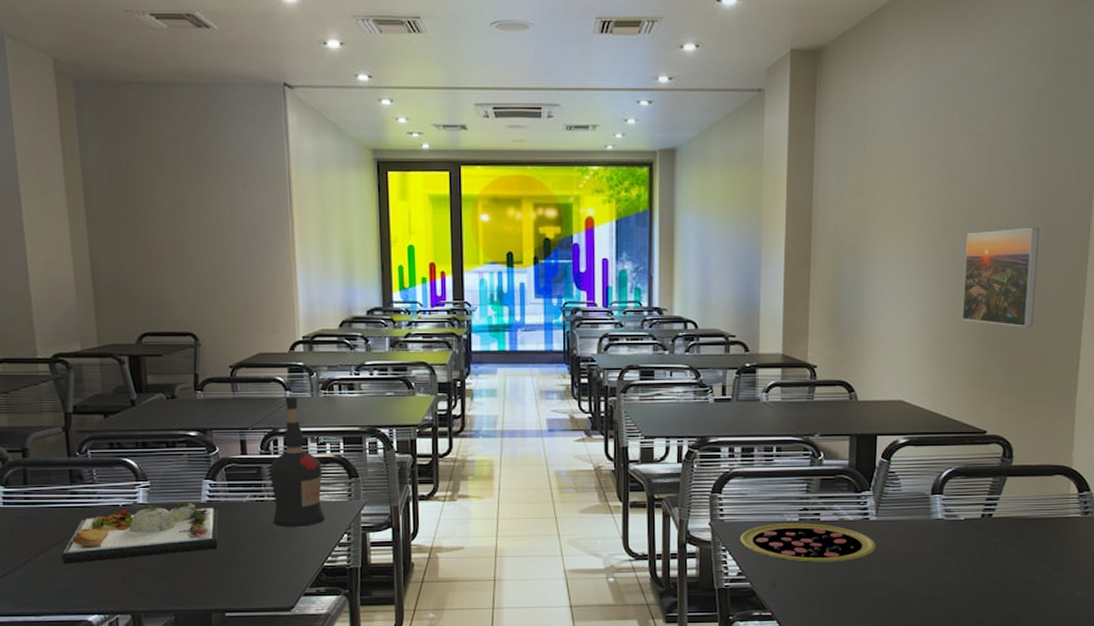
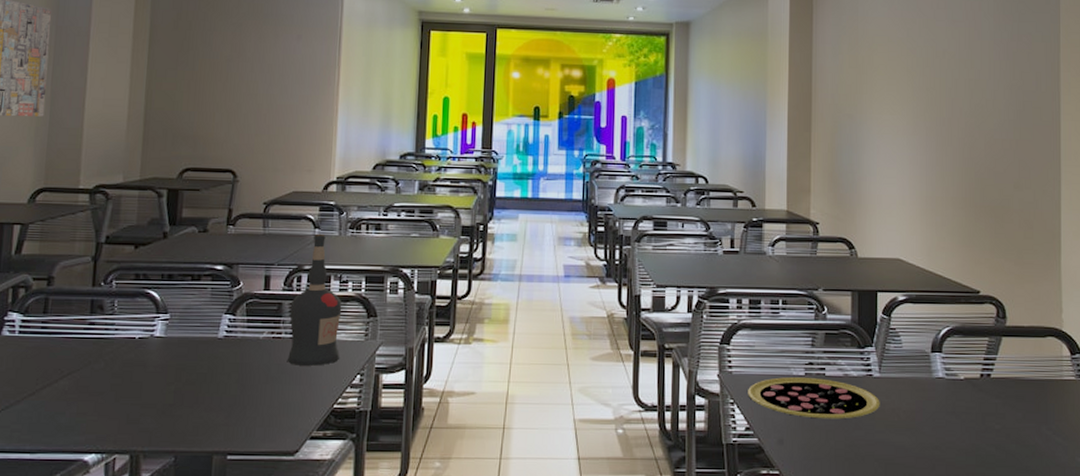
dinner plate: present [62,502,219,563] -> none [68,336,234,398]
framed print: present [961,227,1040,327] -> none [950,103,1016,194]

